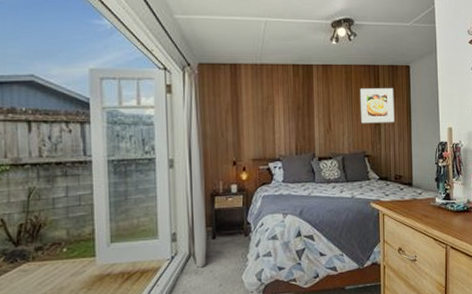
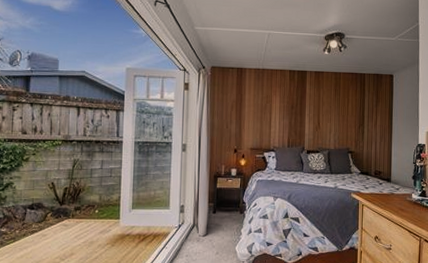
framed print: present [360,88,395,124] -> none [347,93,378,124]

